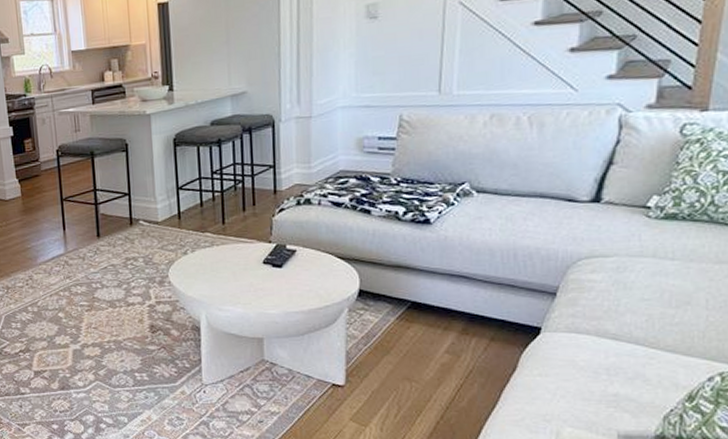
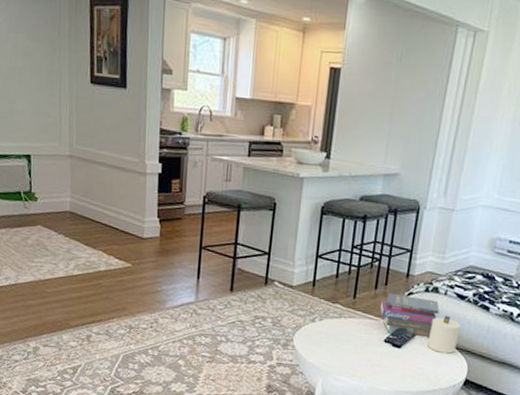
books: none [251,212,316,254] -> present [379,292,440,338]
candle: none [309,225,343,266] -> present [427,315,461,354]

